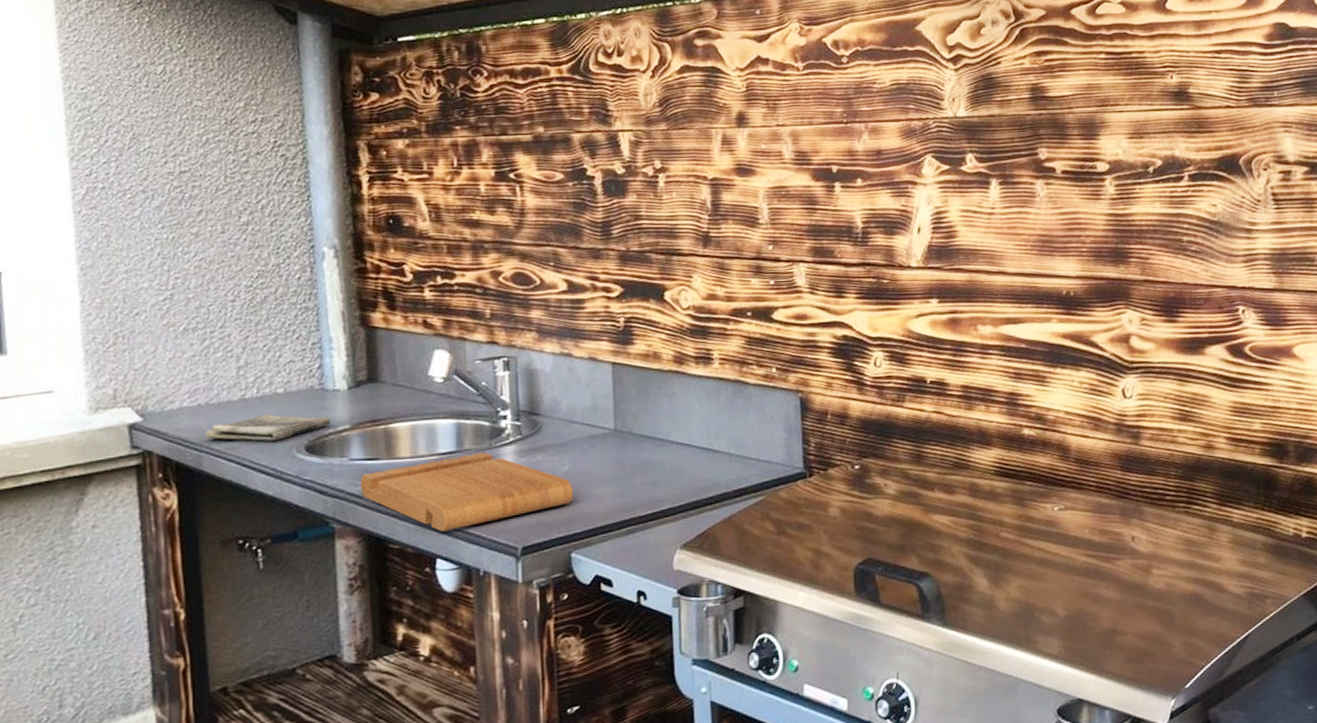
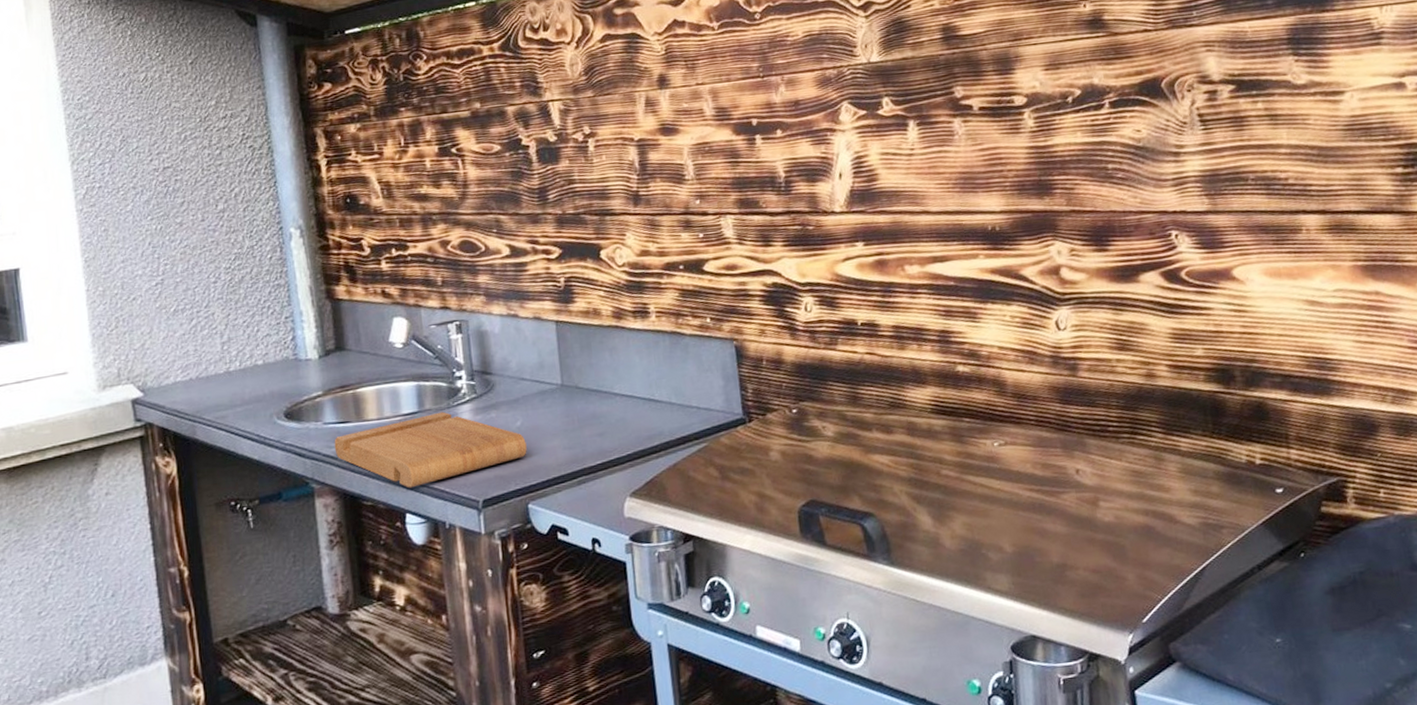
dish towel: present [205,415,331,442] -> none [197,384,306,410]

